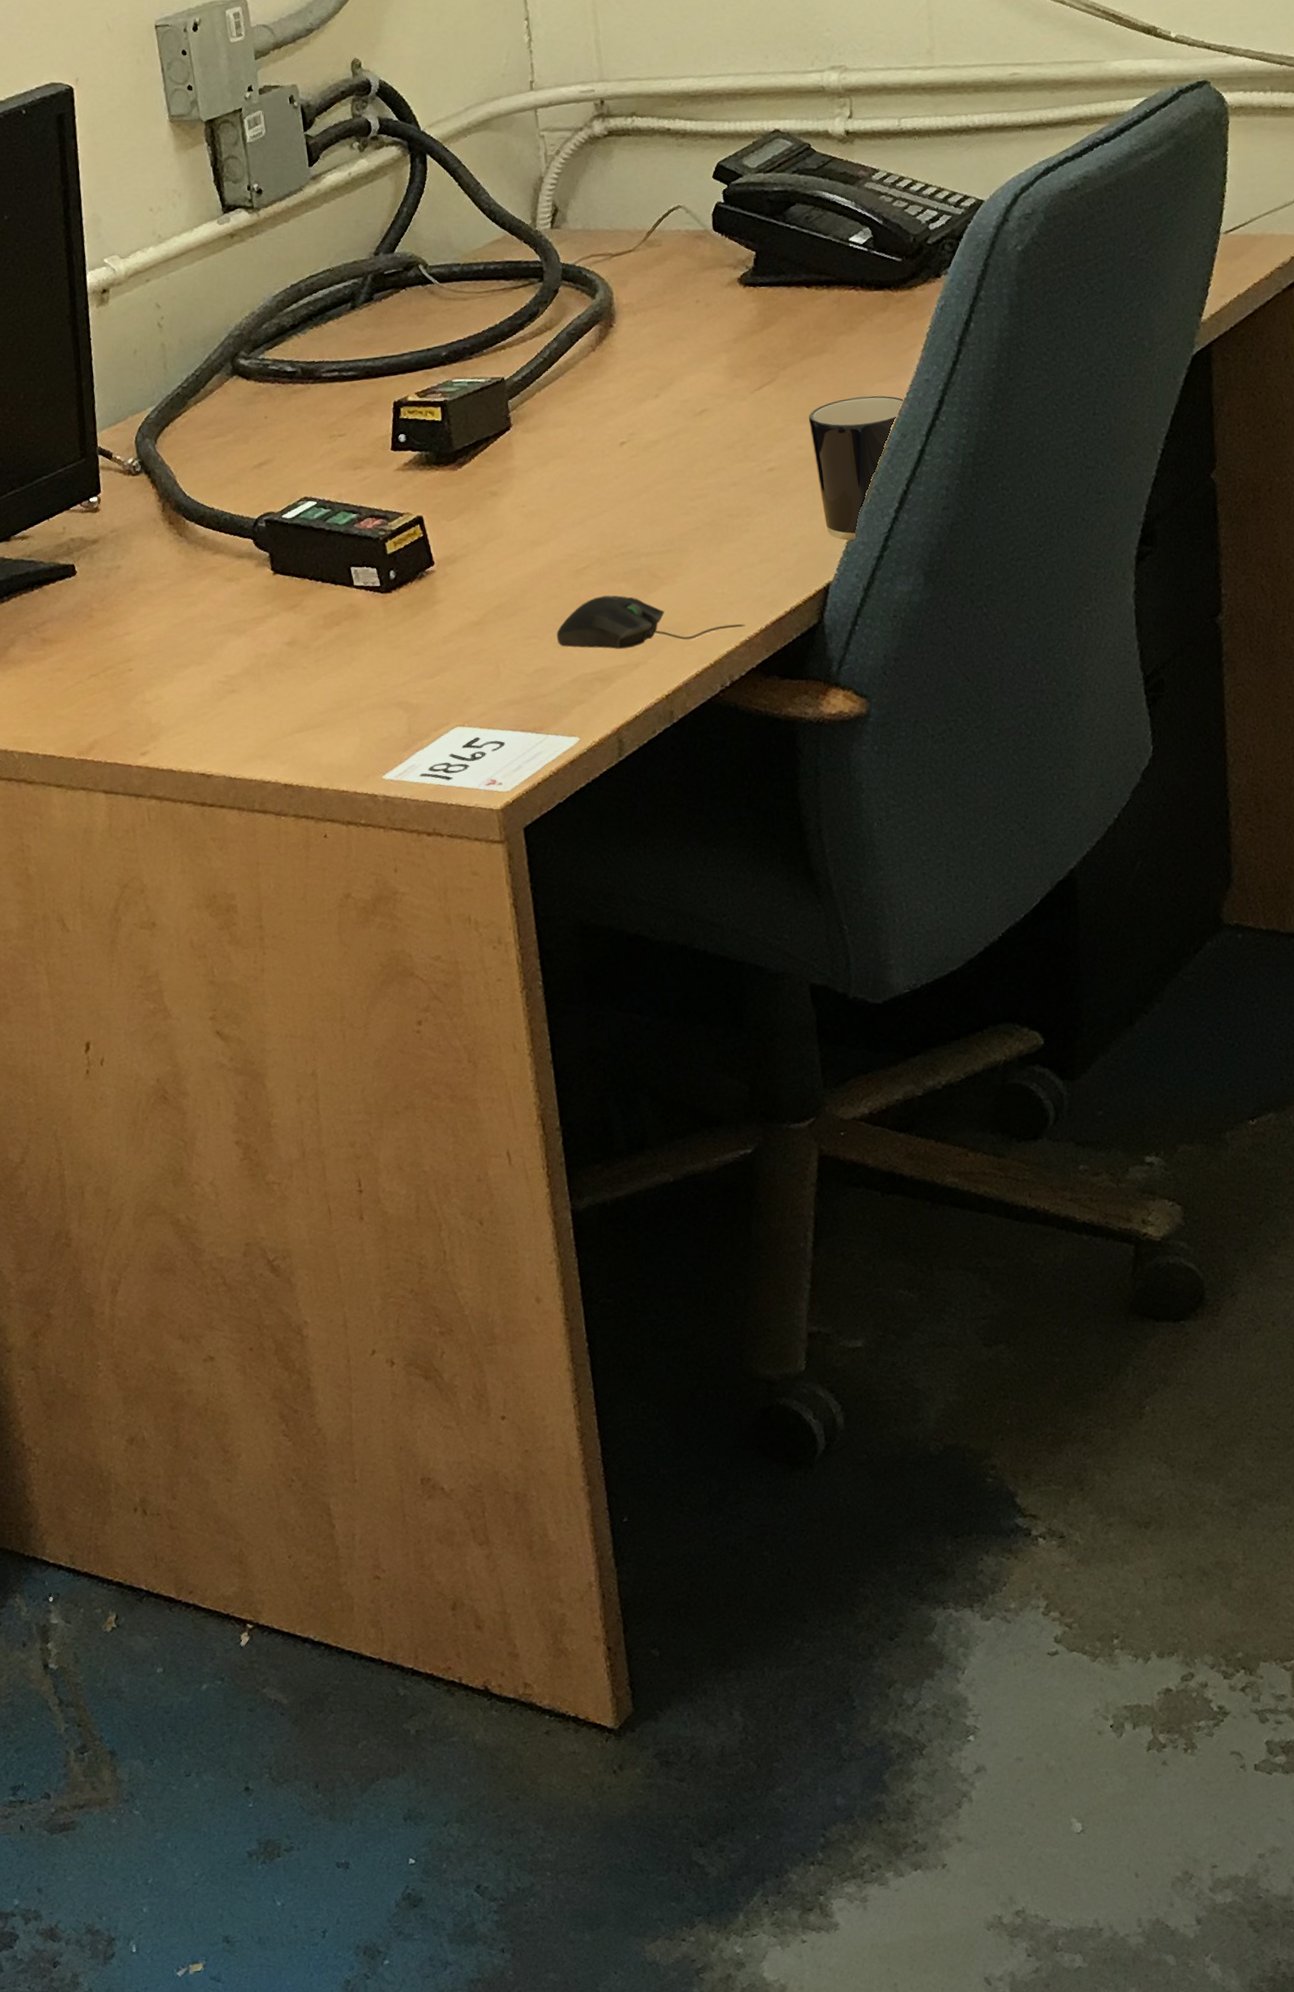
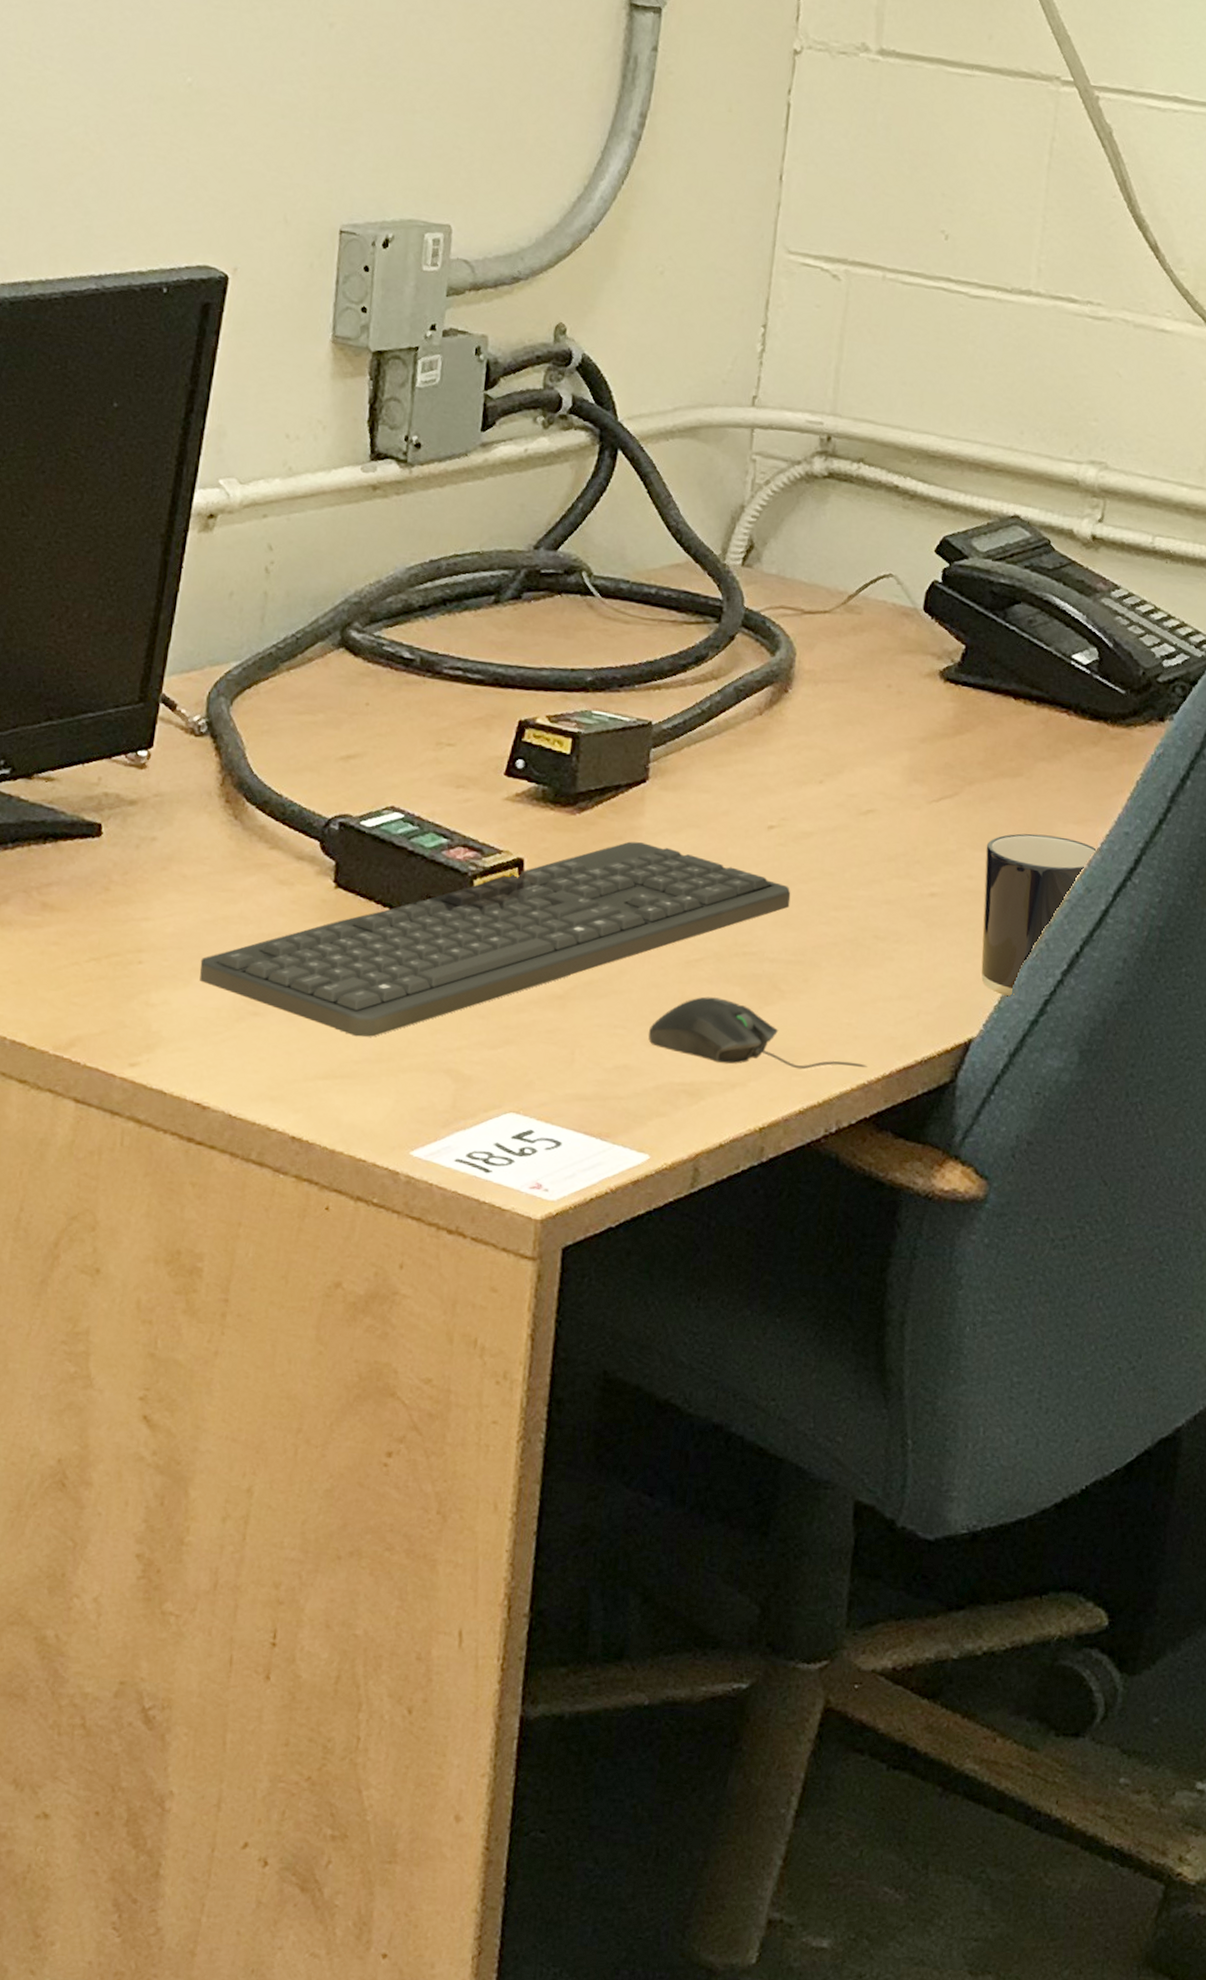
computer keyboard: none [178,480,652,692] -> present [199,841,791,1037]

